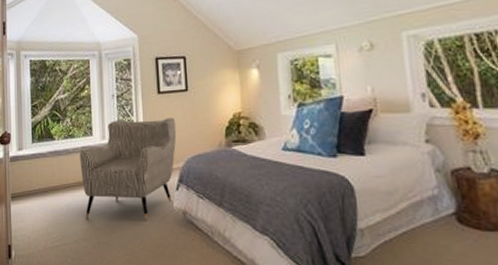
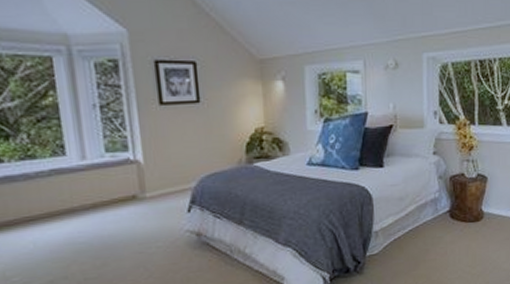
armchair: present [79,117,177,220] -> none [47,133,187,255]

